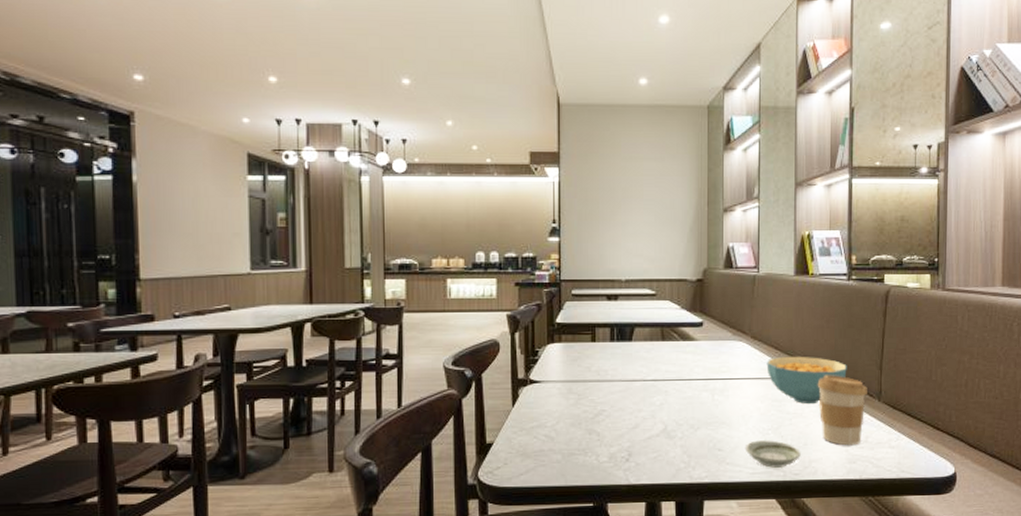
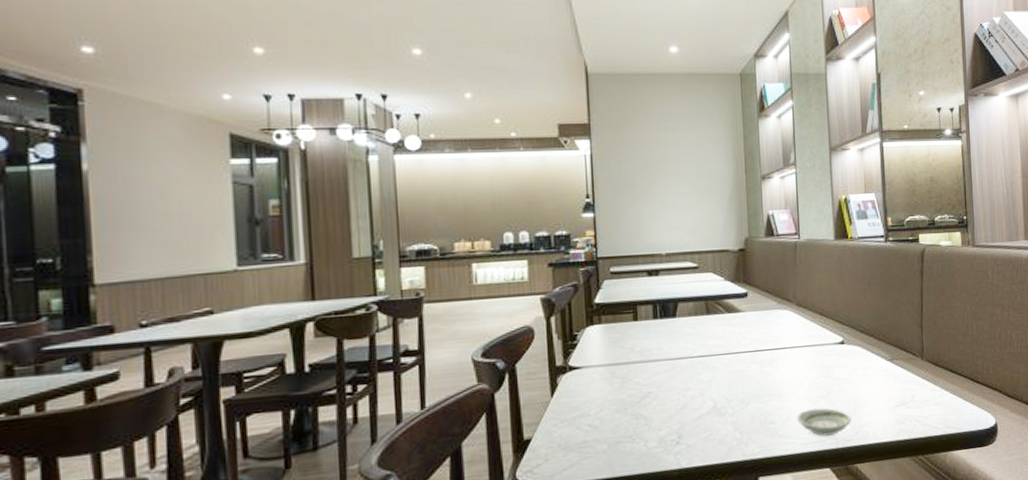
cereal bowl: present [766,356,847,405] -> none [812,320,890,369]
coffee cup: present [817,375,867,446] -> none [863,337,911,407]

